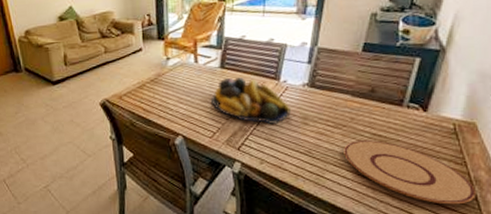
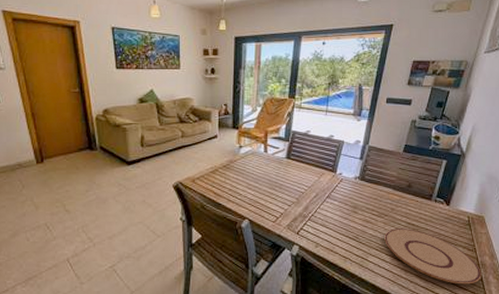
fruit bowl: present [211,76,291,125] -> none [277,167,344,212]

